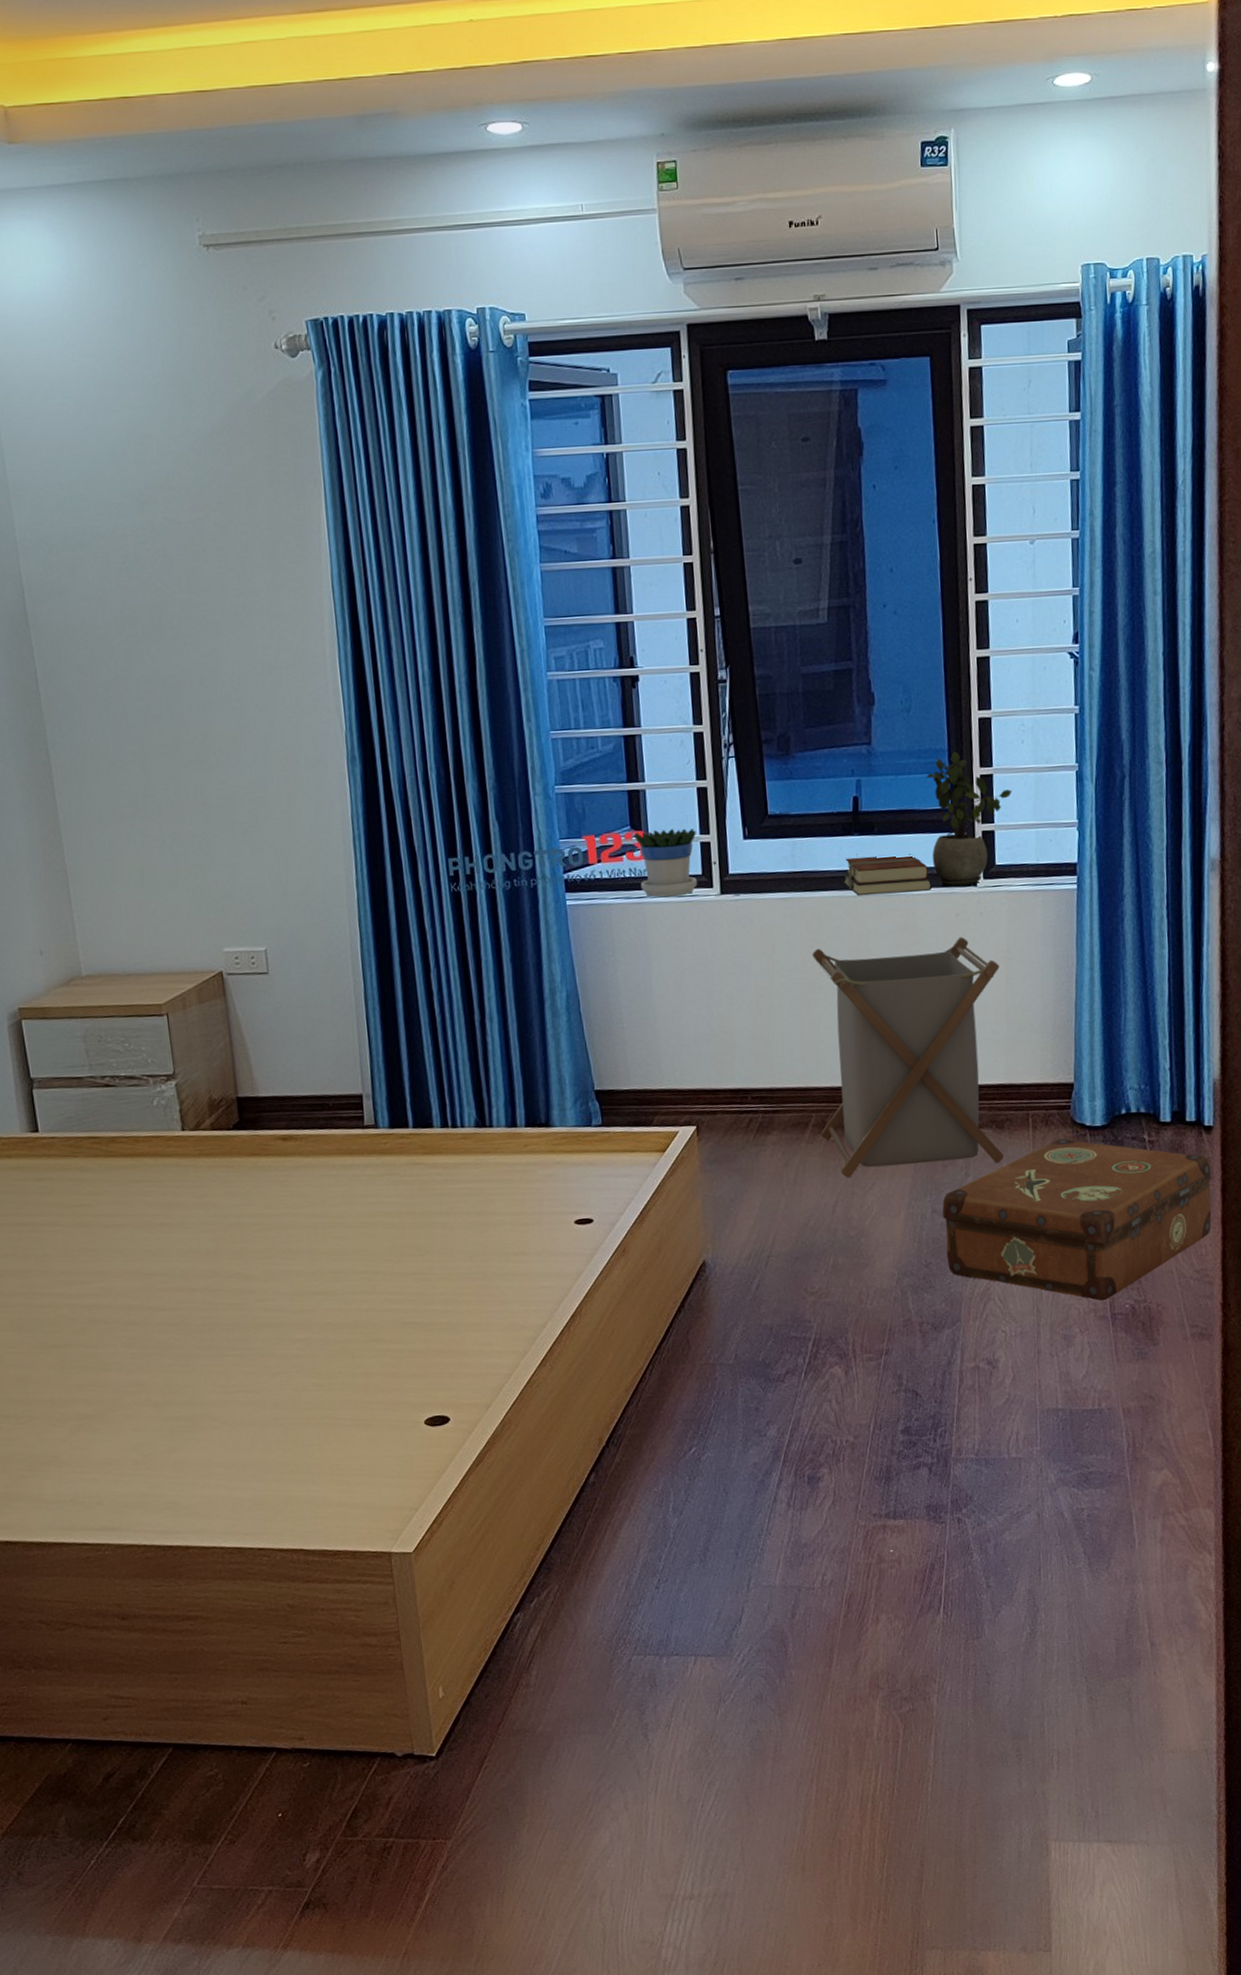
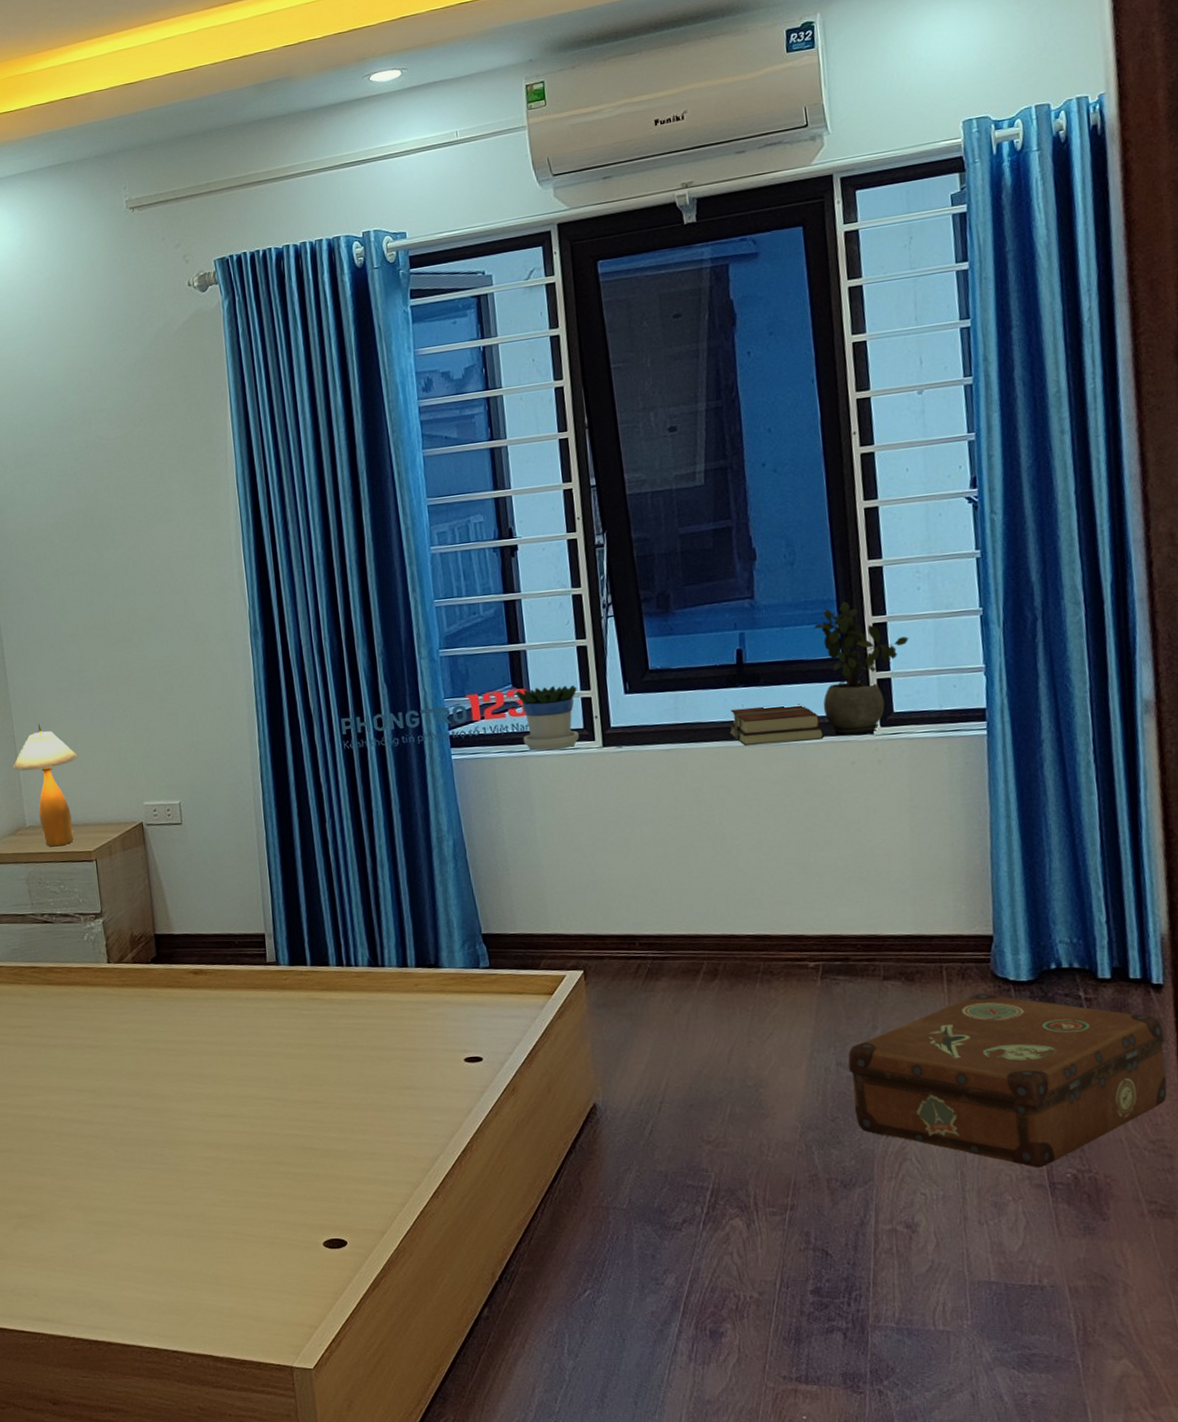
table lamp: none [64,856,145,1000] -> present [12,724,79,847]
laundry basket: present [812,936,1004,1178] -> none [698,785,916,1026]

